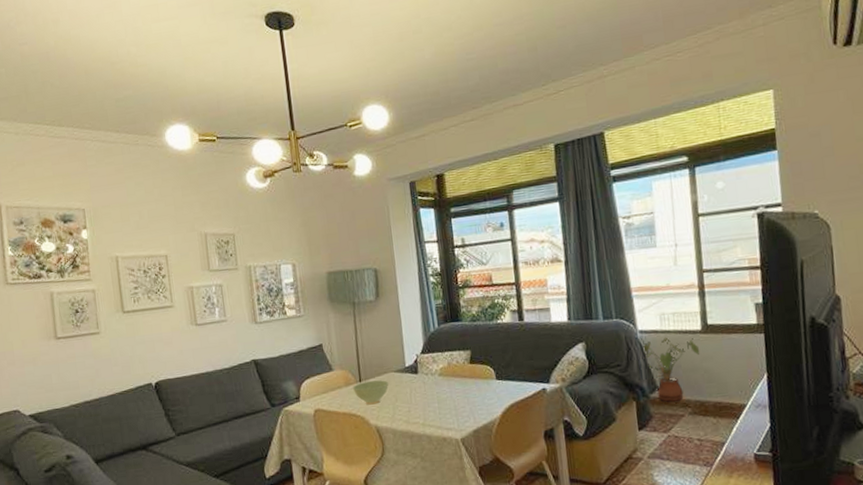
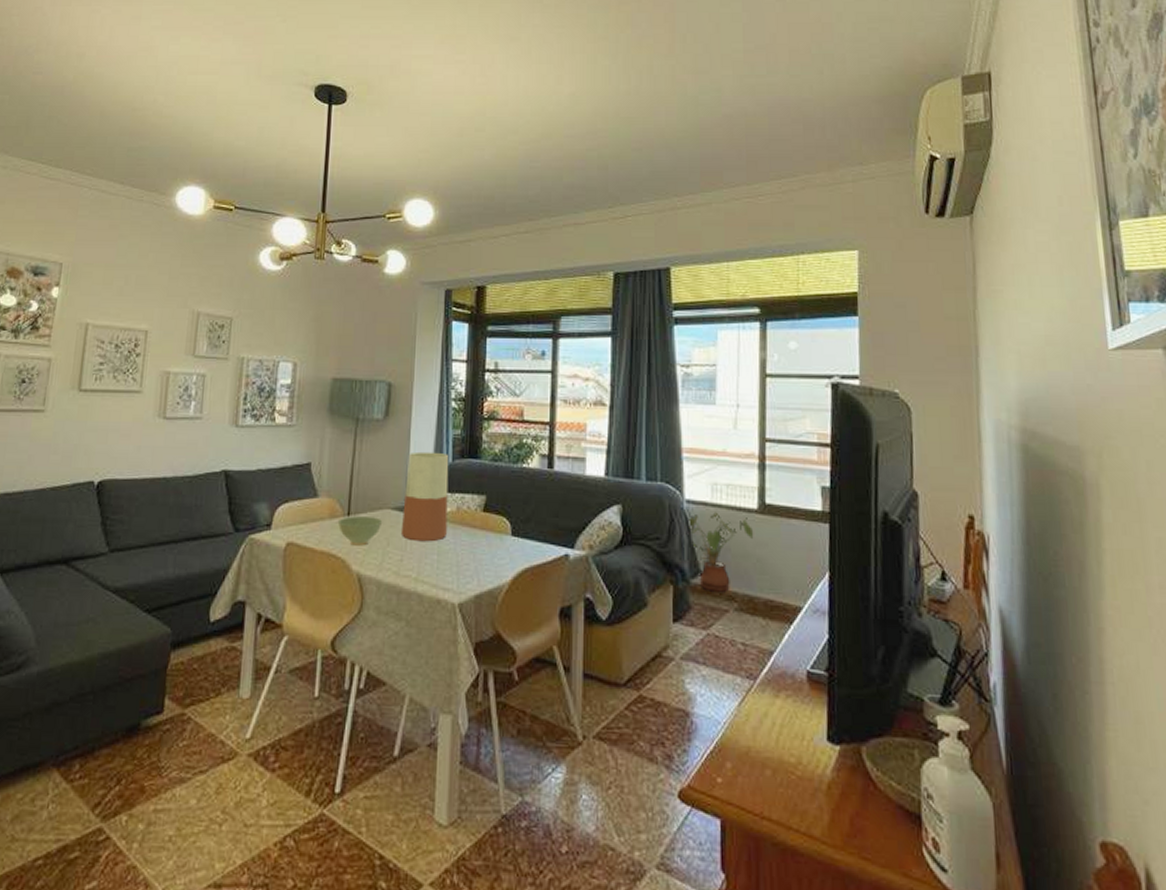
vase: none [401,320,443,395] -> present [402,451,449,542]

